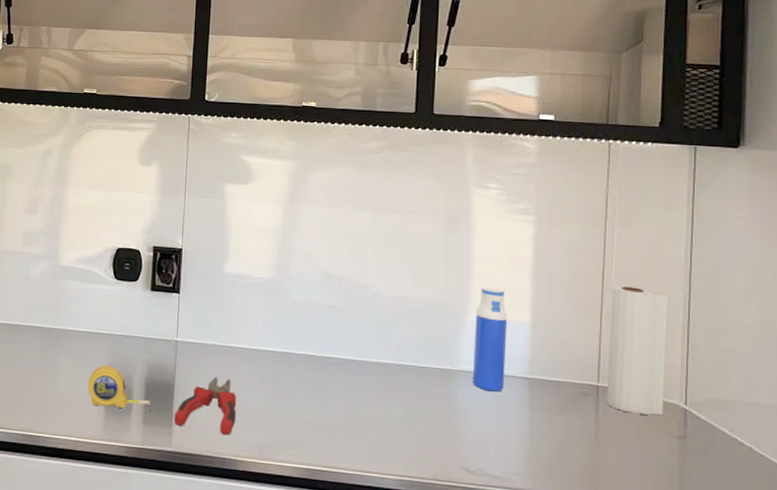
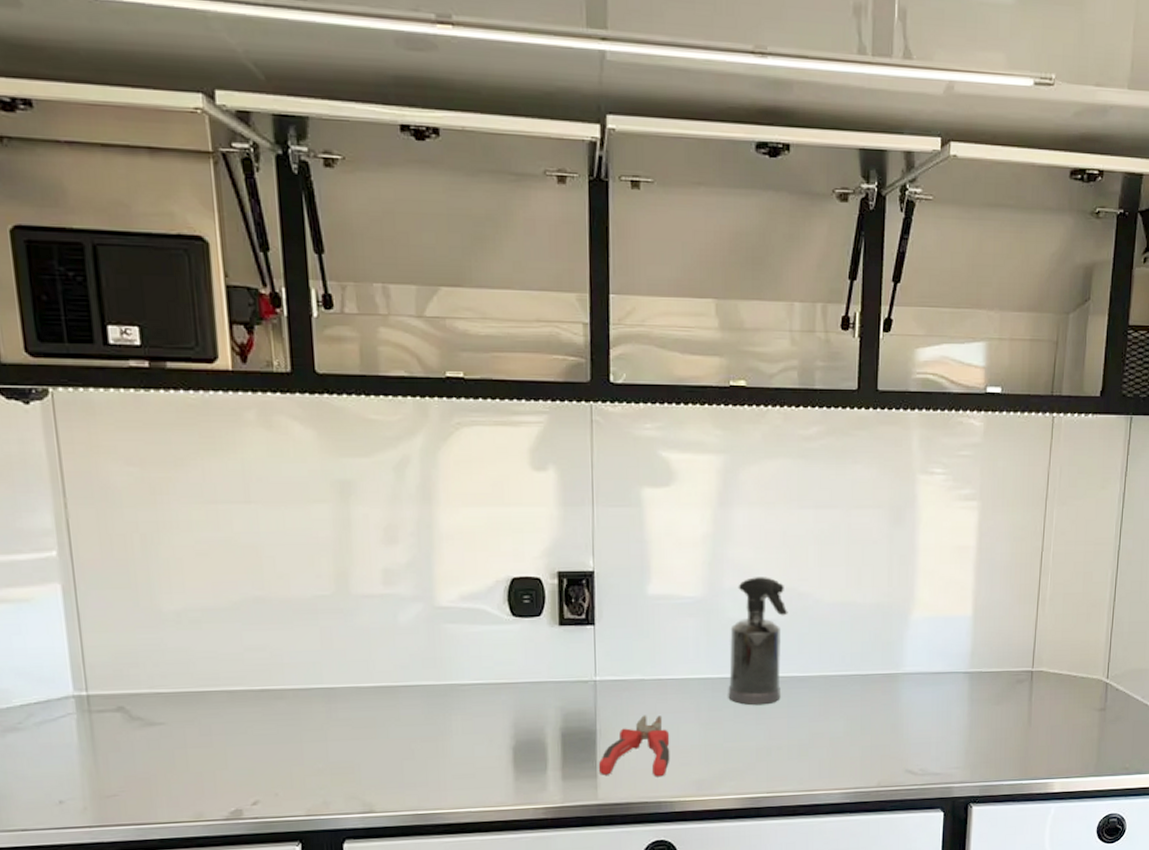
tape measure: present [88,364,151,412] -> none [490,719,570,768]
spray bottle: none [290,266,348,382] -> present [728,577,788,705]
water bottle: present [472,286,508,392] -> none [916,582,951,691]
paper towel roll: present [606,286,669,416] -> none [1039,568,1099,694]

